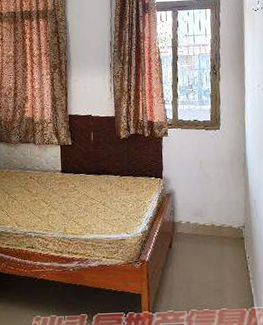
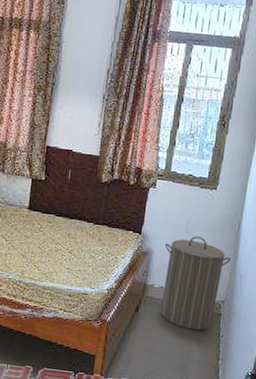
laundry hamper: none [184,172,244,257] -> present [160,236,231,331]

